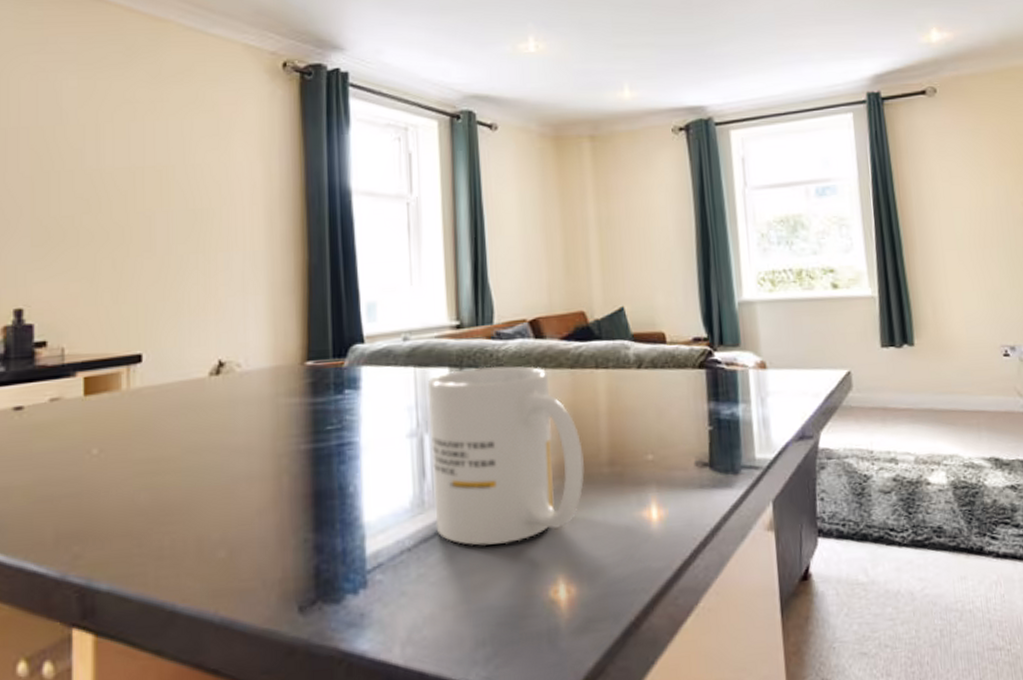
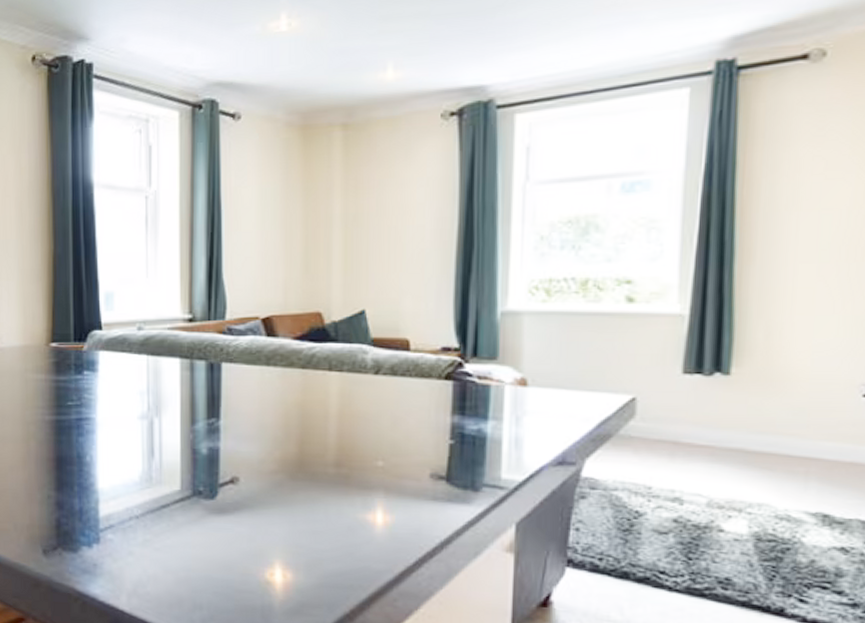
mug: present [427,366,584,546] -> none [159,360,309,526]

